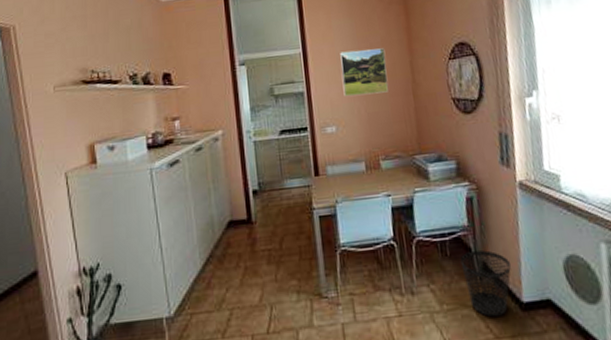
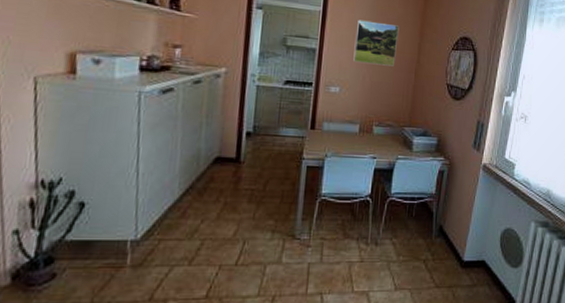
wastebasket: present [460,250,511,317] -> none [422,214,461,269]

